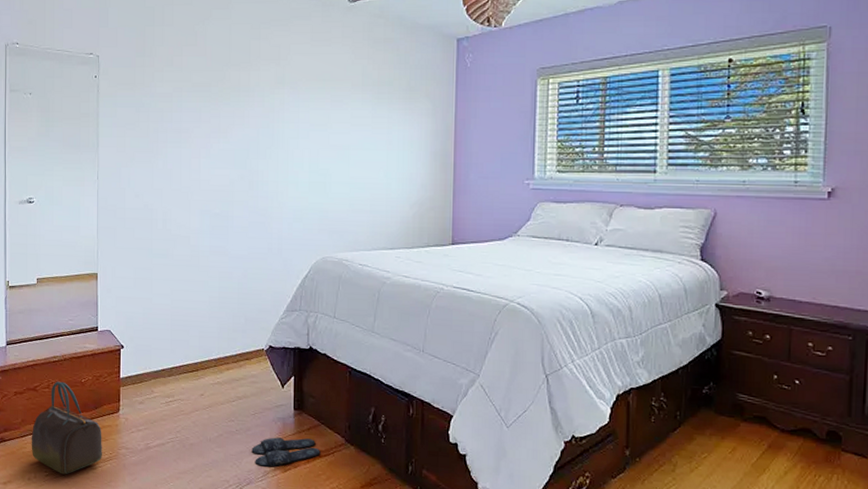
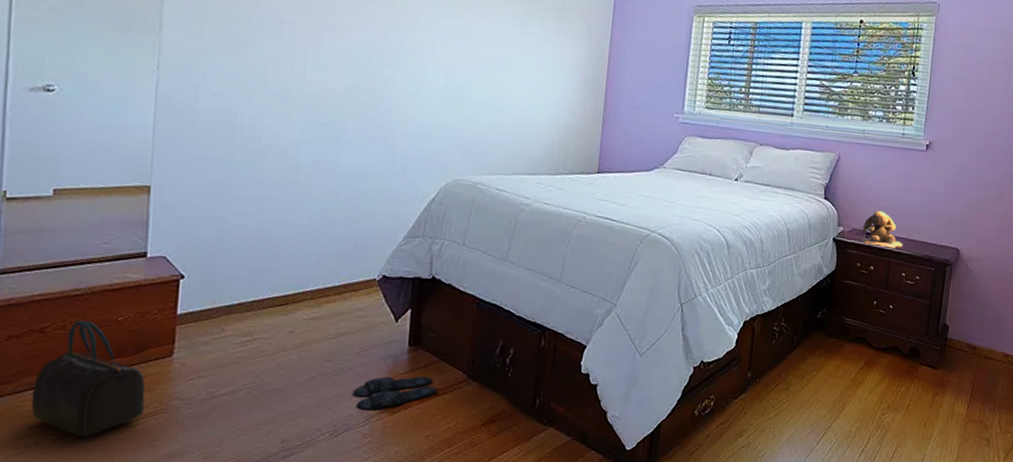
stuffed animal: none [751,271,807,314] -> present [861,210,903,249]

